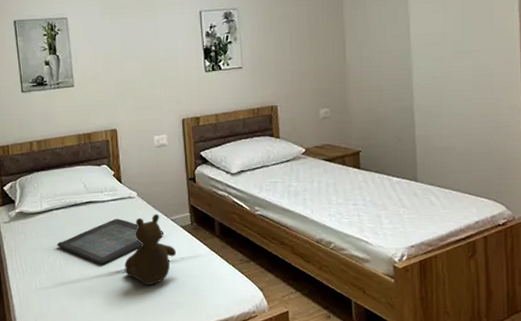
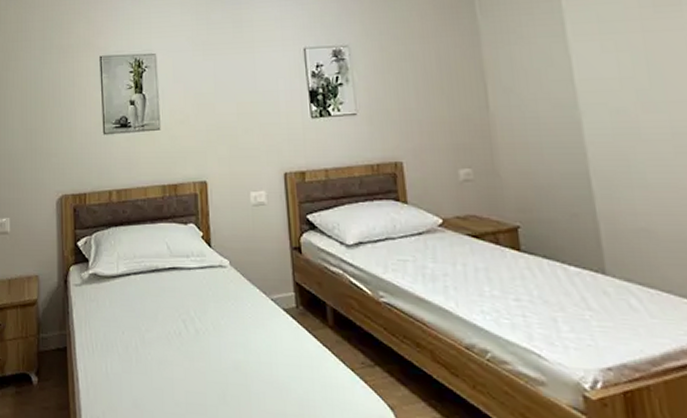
serving tray: present [57,218,164,265] -> none [133,291,263,350]
teddy bear: present [125,213,177,286] -> none [213,289,278,385]

